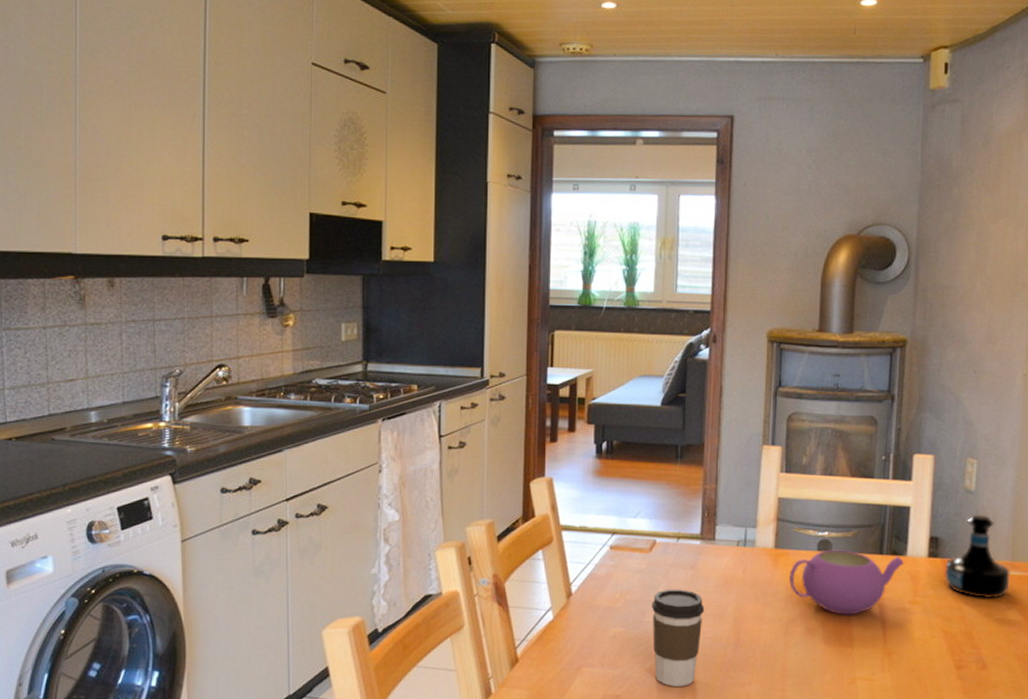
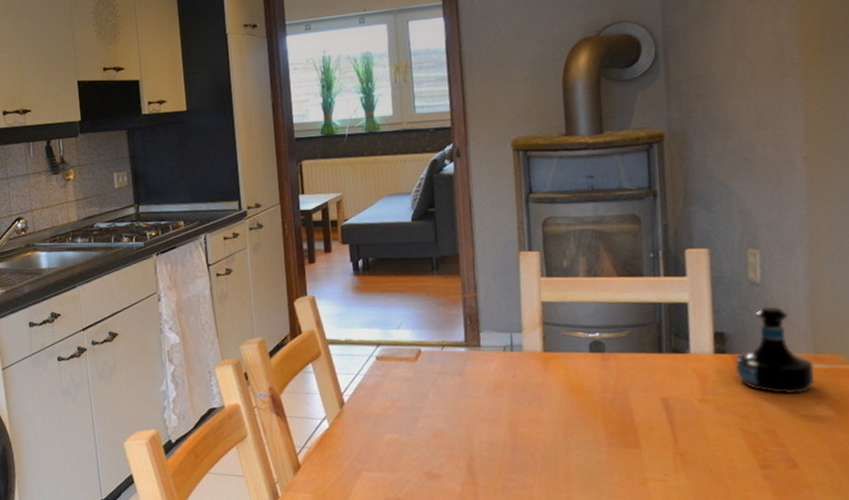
coffee cup: present [651,589,705,686] -> none [422,395,478,489]
teapot: present [789,549,904,615] -> none [562,350,687,416]

